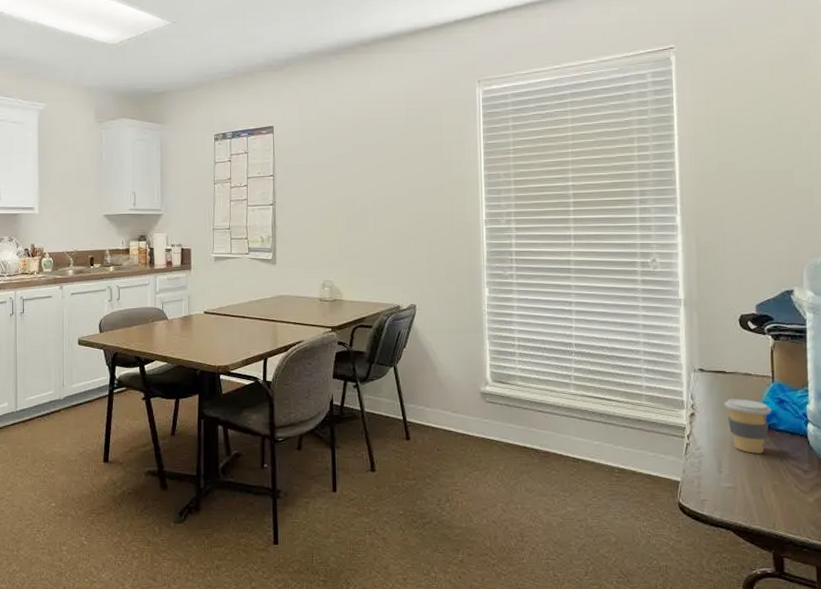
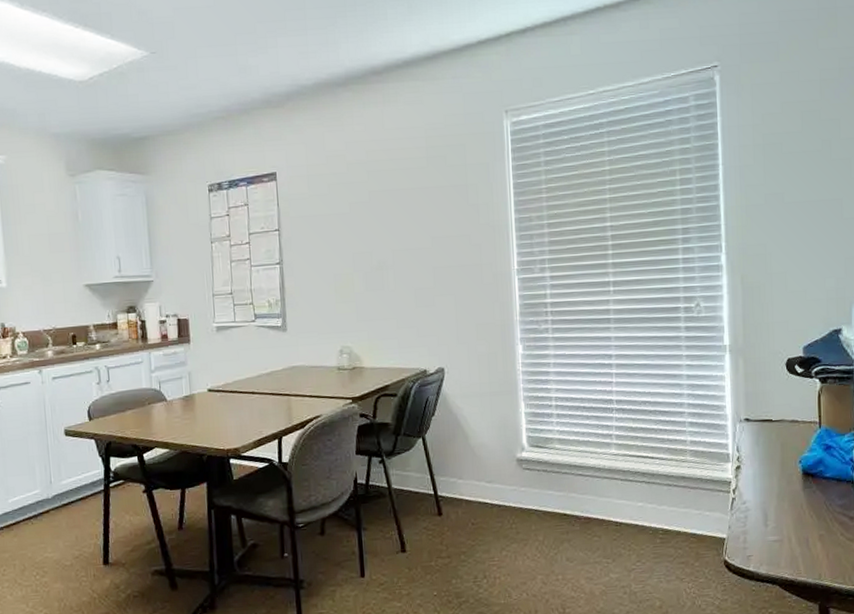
coffee cup: present [724,398,771,453] -> none [770,447,818,504]

